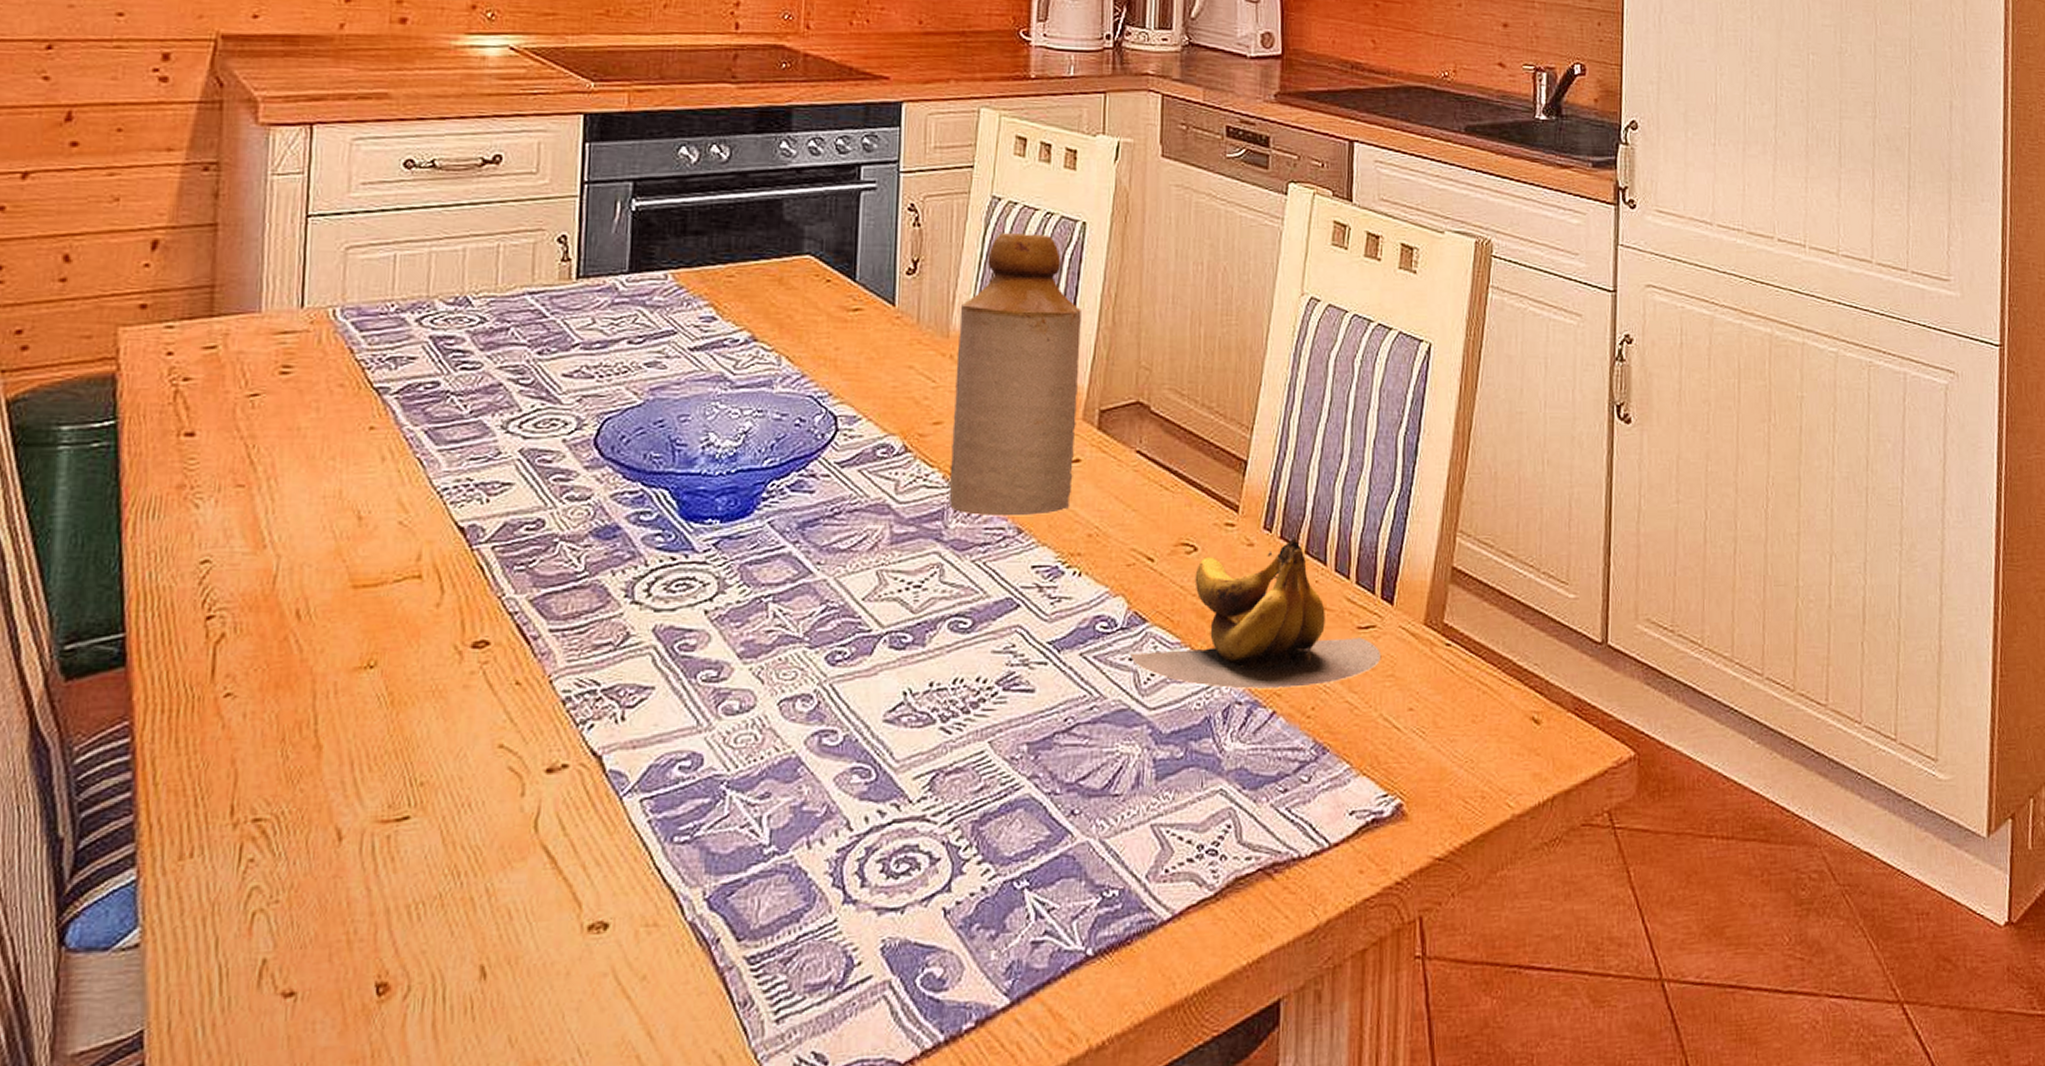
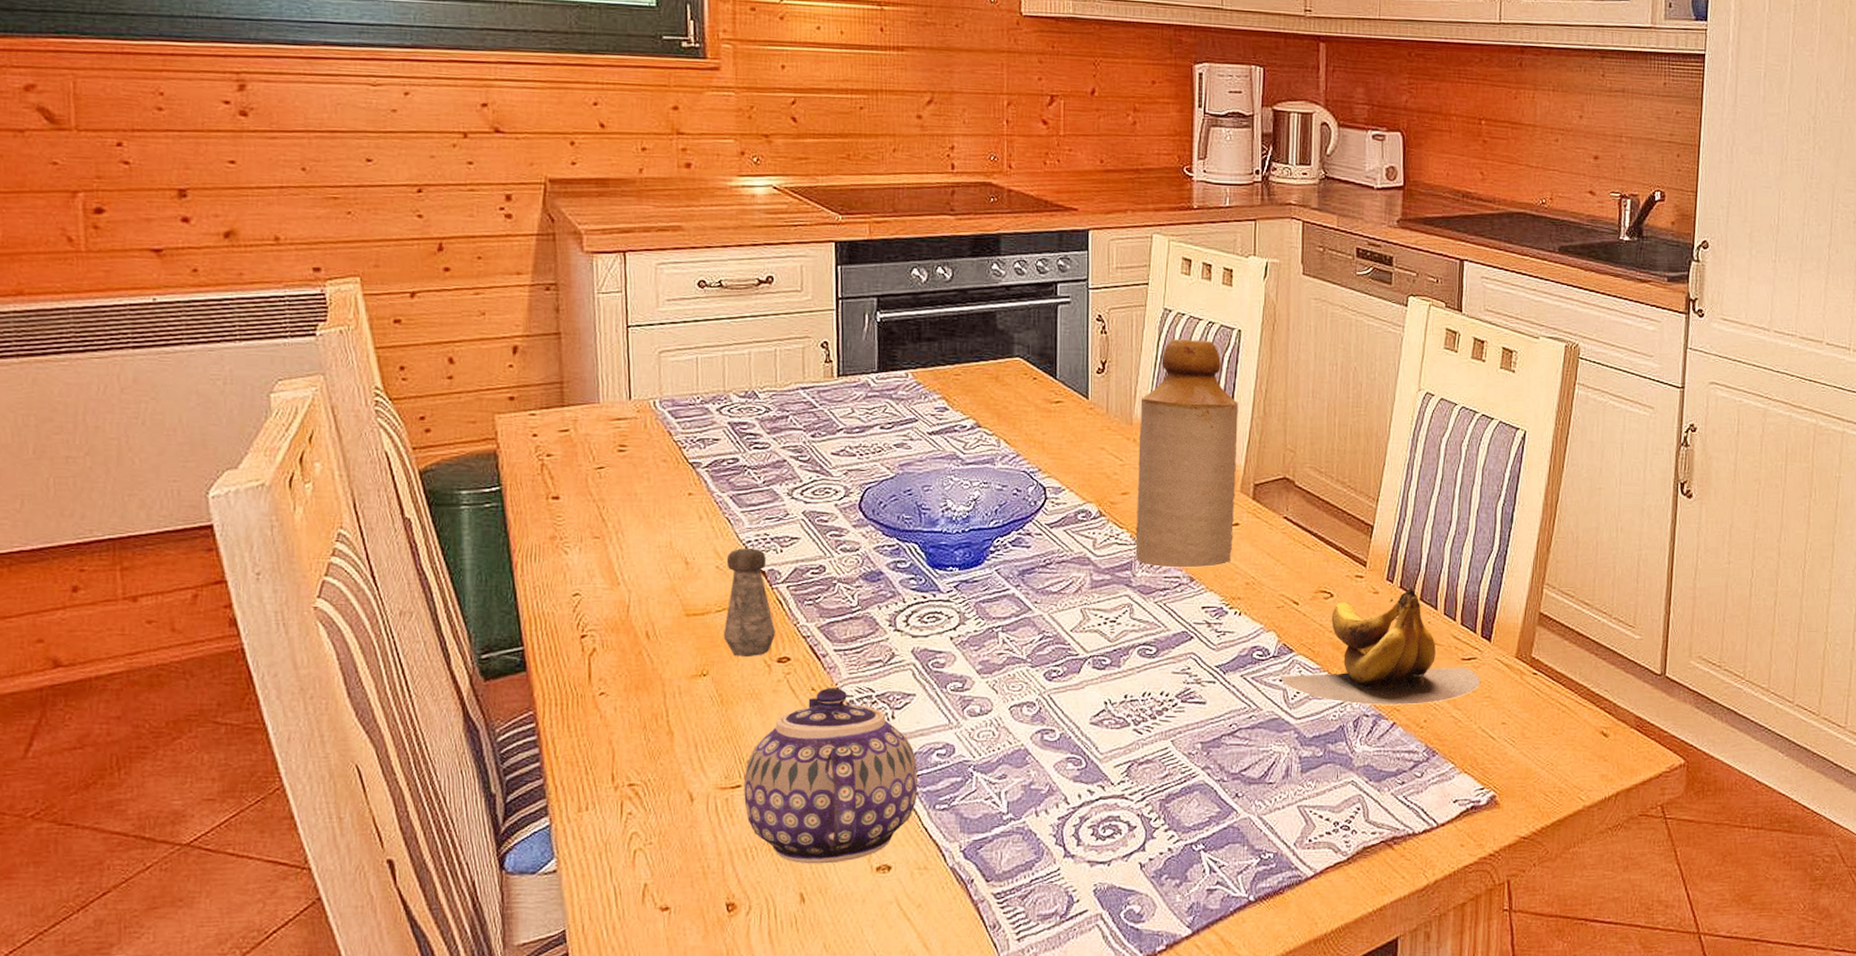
salt shaker: none [401,498,472,642] -> present [723,549,775,658]
teapot: none [412,680,652,924] -> present [743,688,918,864]

